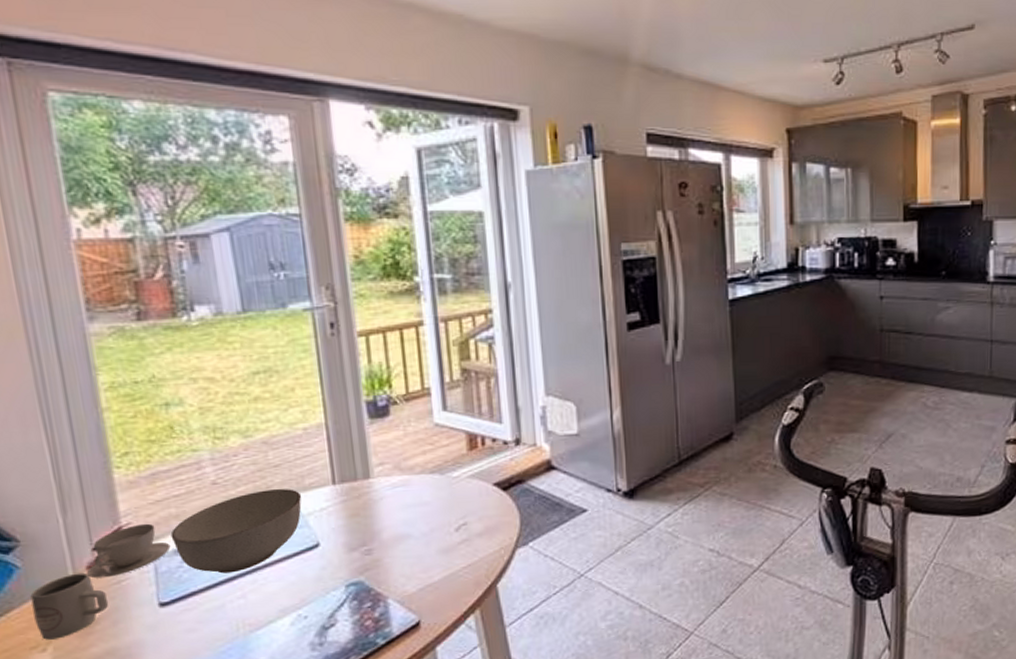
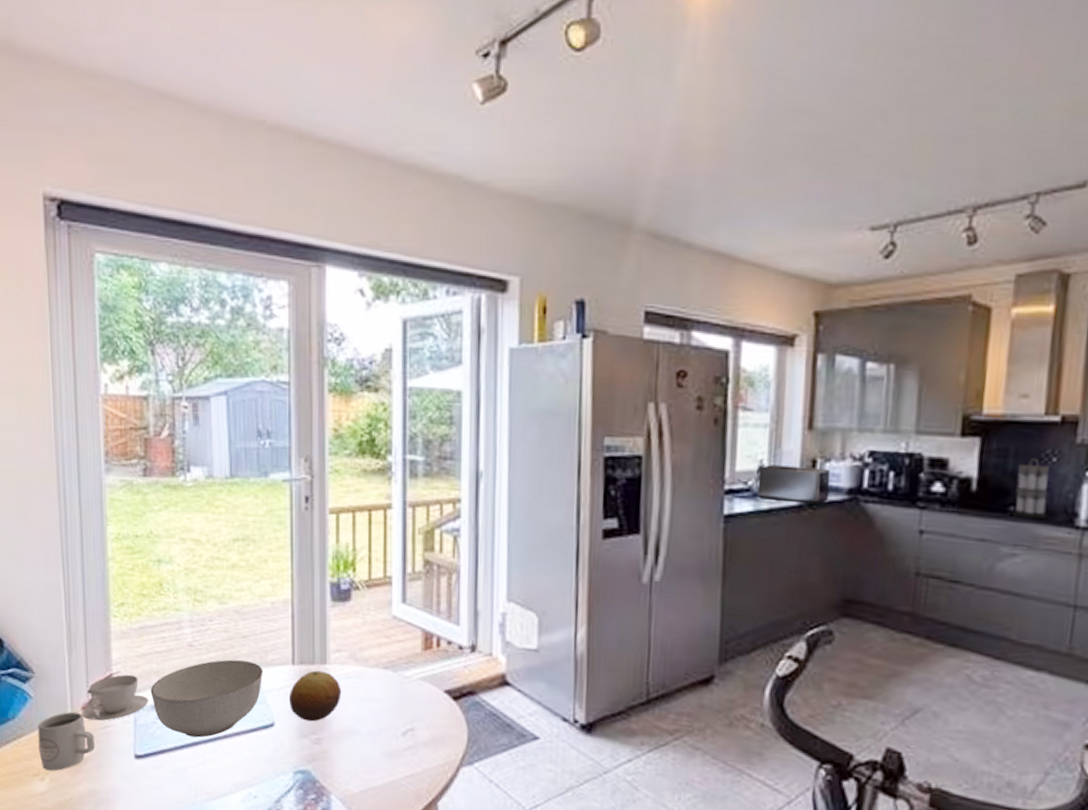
fruit: none [332,485,389,536] -> present [288,670,342,722]
toaster: none [754,254,811,285] -> present [757,464,831,505]
spice rack: none [943,234,968,279] -> present [1011,458,1049,519]

